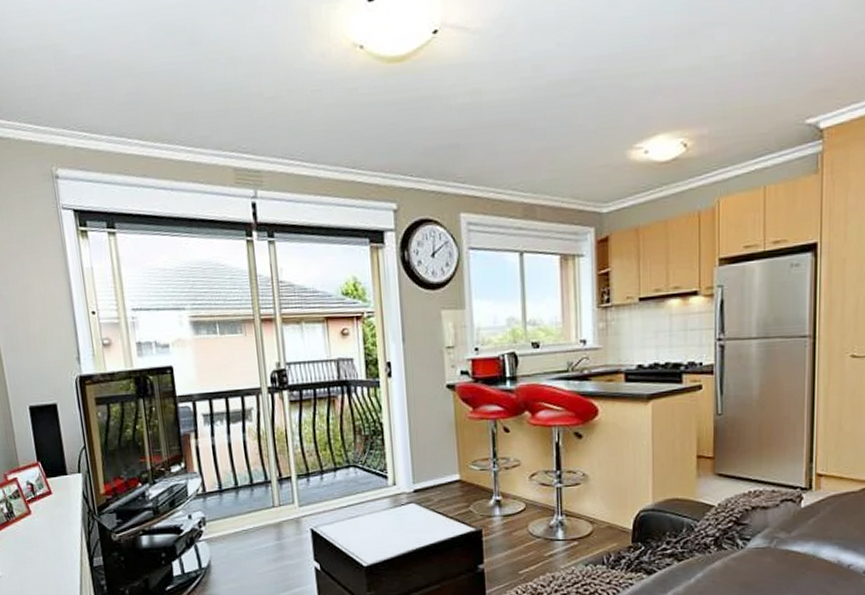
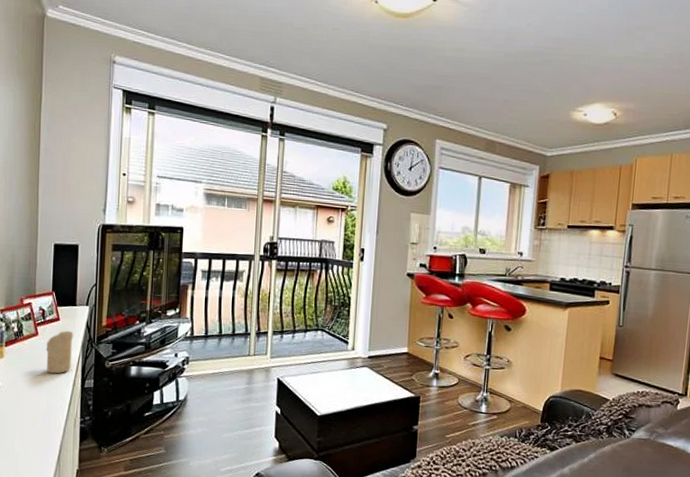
candle: none [42,504,75,555] -> present [46,330,73,374]

